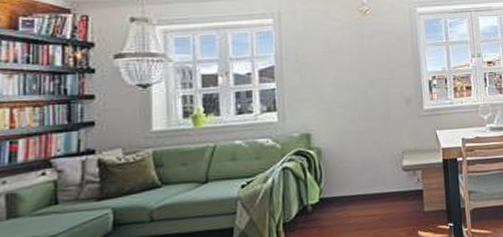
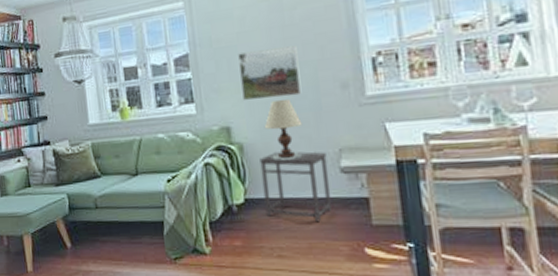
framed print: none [322,67,375,111] -> present [238,45,302,101]
side table: none [336,154,395,214] -> present [259,151,333,223]
table lamp: none [341,111,374,163] -> present [264,100,303,160]

